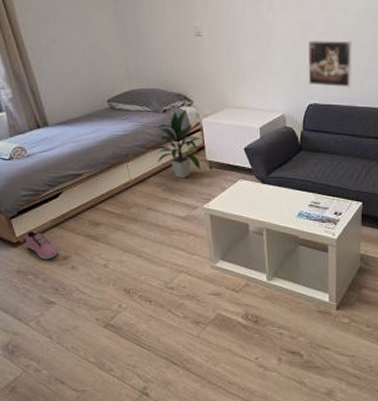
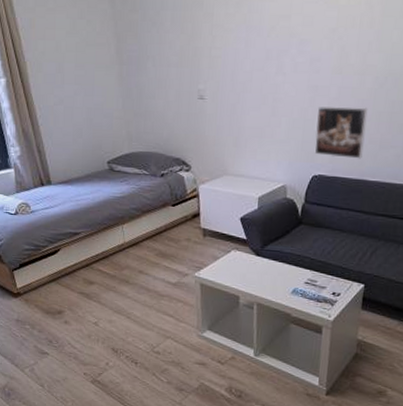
sneaker: present [26,231,58,259] -> none [26,283,53,312]
indoor plant: present [150,108,202,179] -> none [145,174,198,245]

